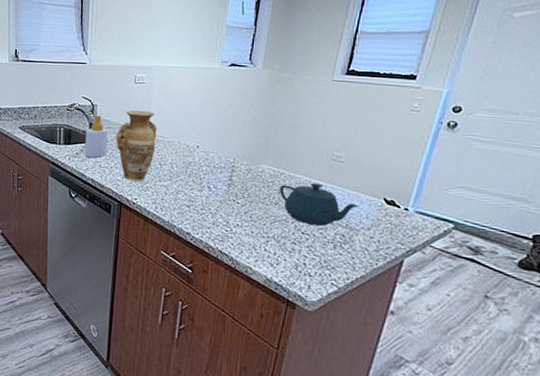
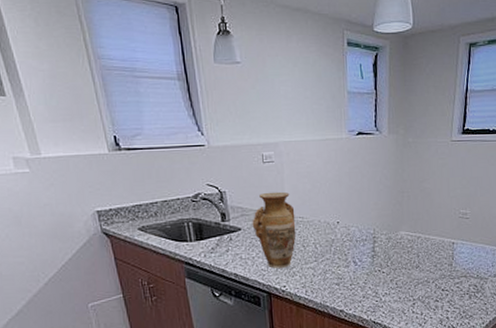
soap bottle: present [84,115,109,158] -> none [218,203,245,251]
teapot: present [279,183,359,227] -> none [418,241,485,282]

